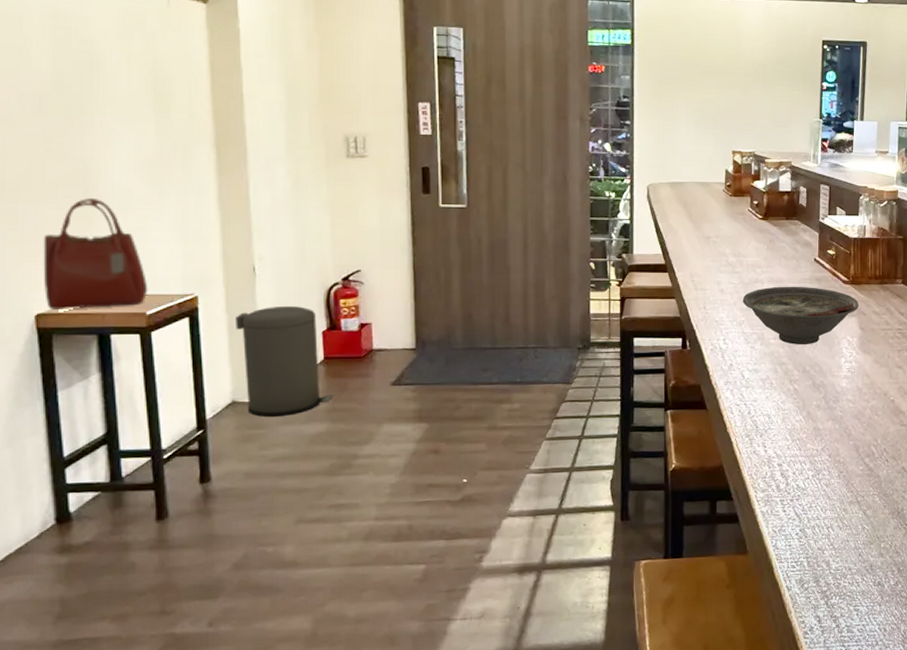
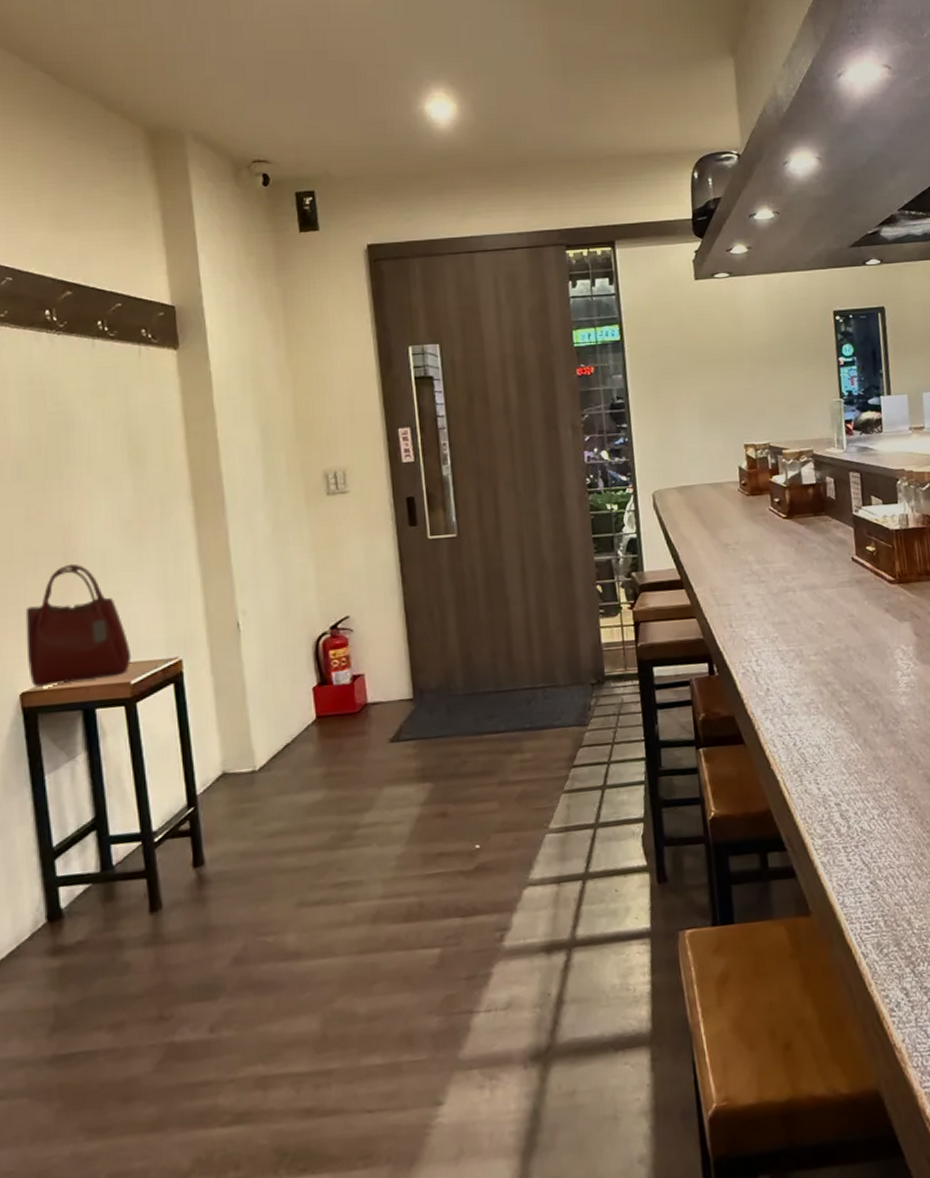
pedal bin: present [236,305,333,417] -> none [222,661,329,788]
soup bowl: present [742,286,859,345] -> none [773,591,911,660]

